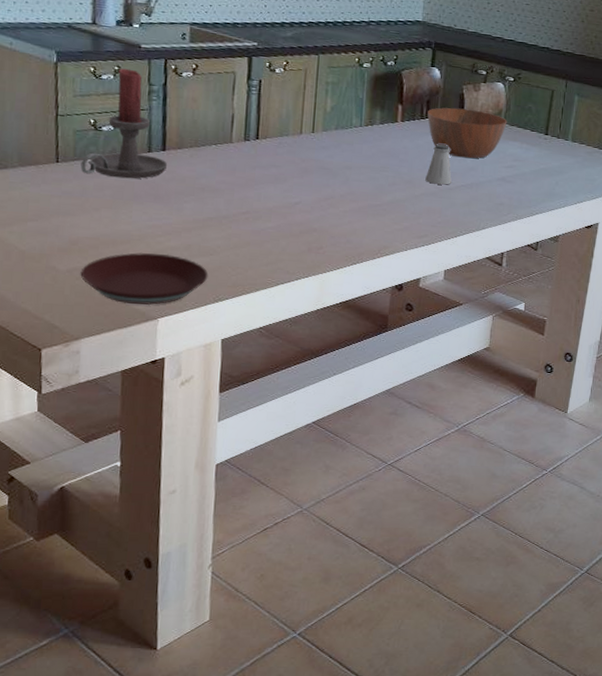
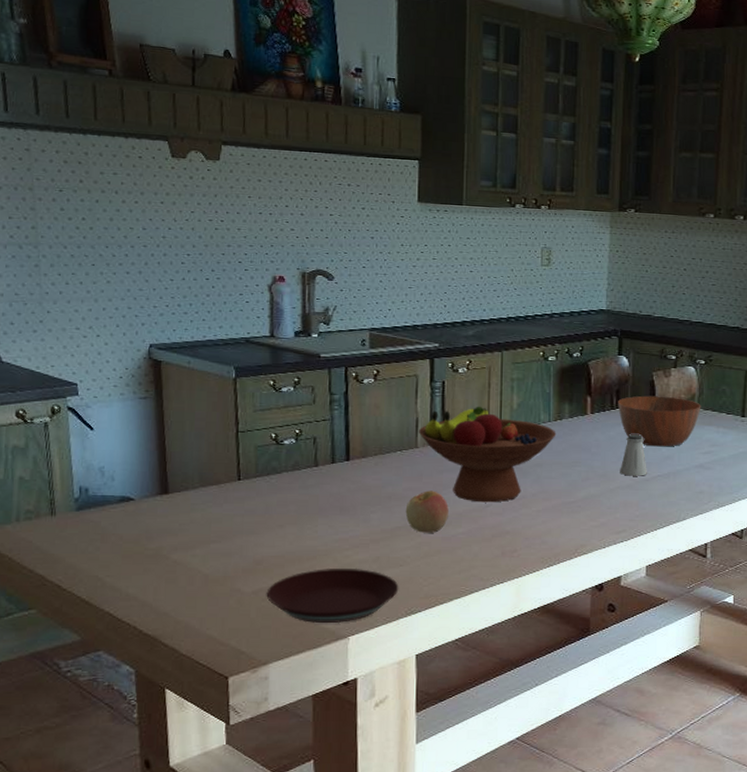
candle holder: present [80,68,168,179] -> none [263,379,352,492]
apple: none [217,185,259,226] -> present [405,490,449,533]
fruit bowl: none [234,106,367,201] -> present [419,406,557,503]

